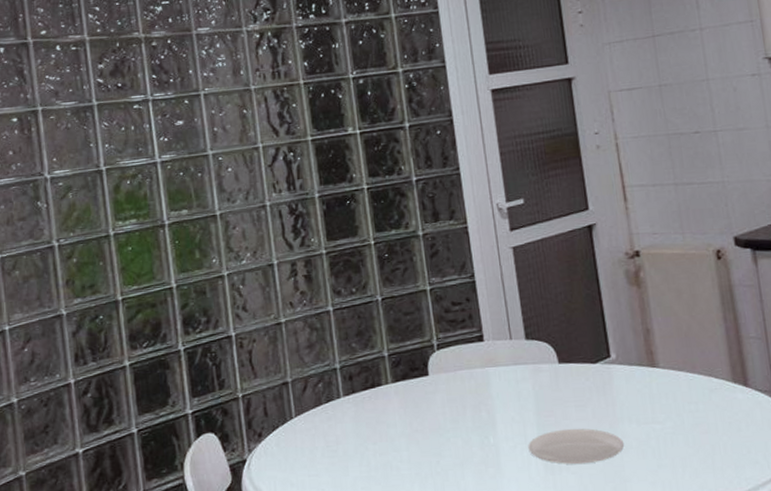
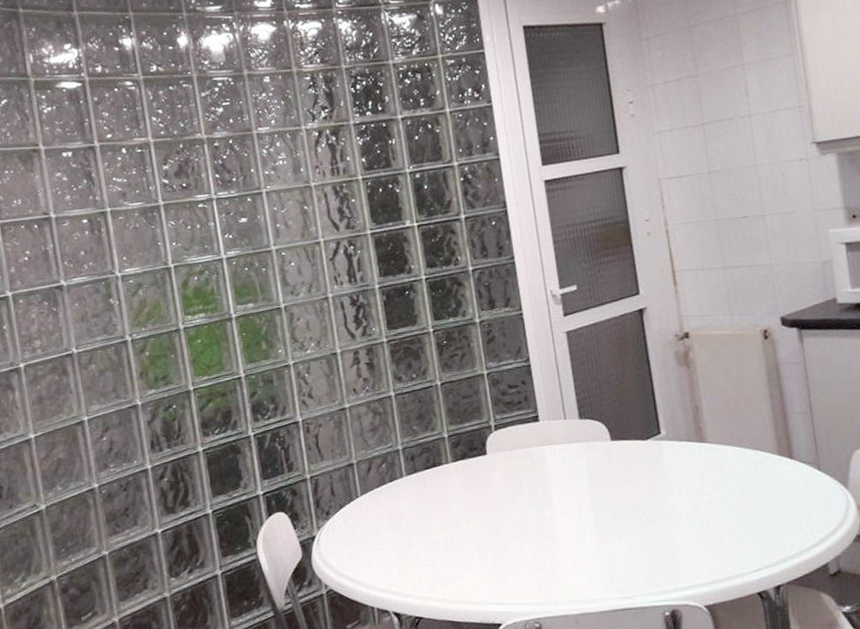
plate: present [528,428,625,465] -> none [582,501,674,535]

